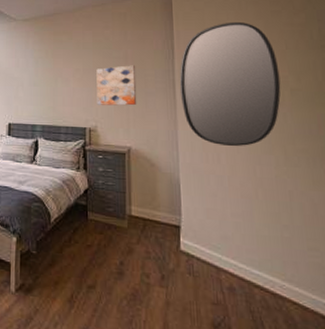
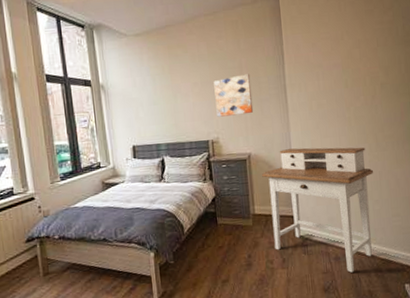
desk: none [142,148,281,312] -> present [262,147,373,273]
home mirror: present [179,21,281,147] -> none [290,23,374,141]

